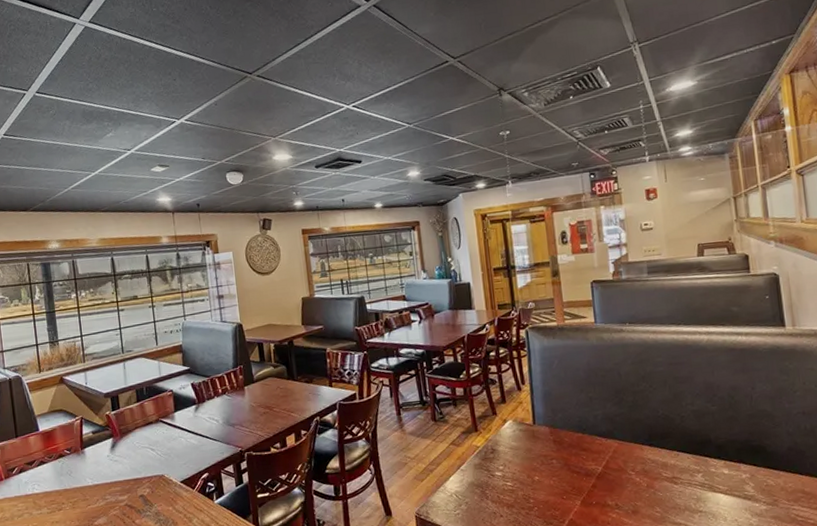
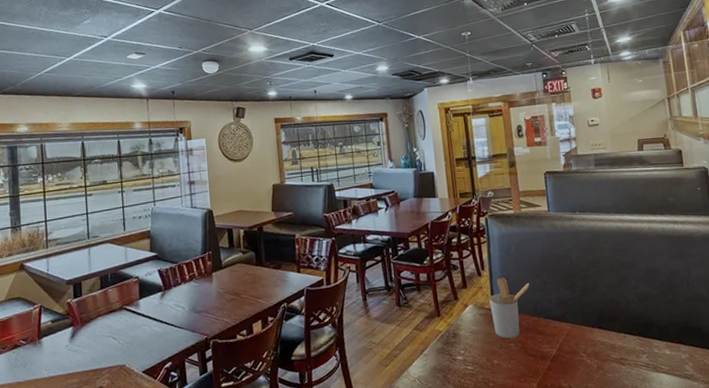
utensil holder: none [530,392,574,455] -> present [489,277,530,339]

